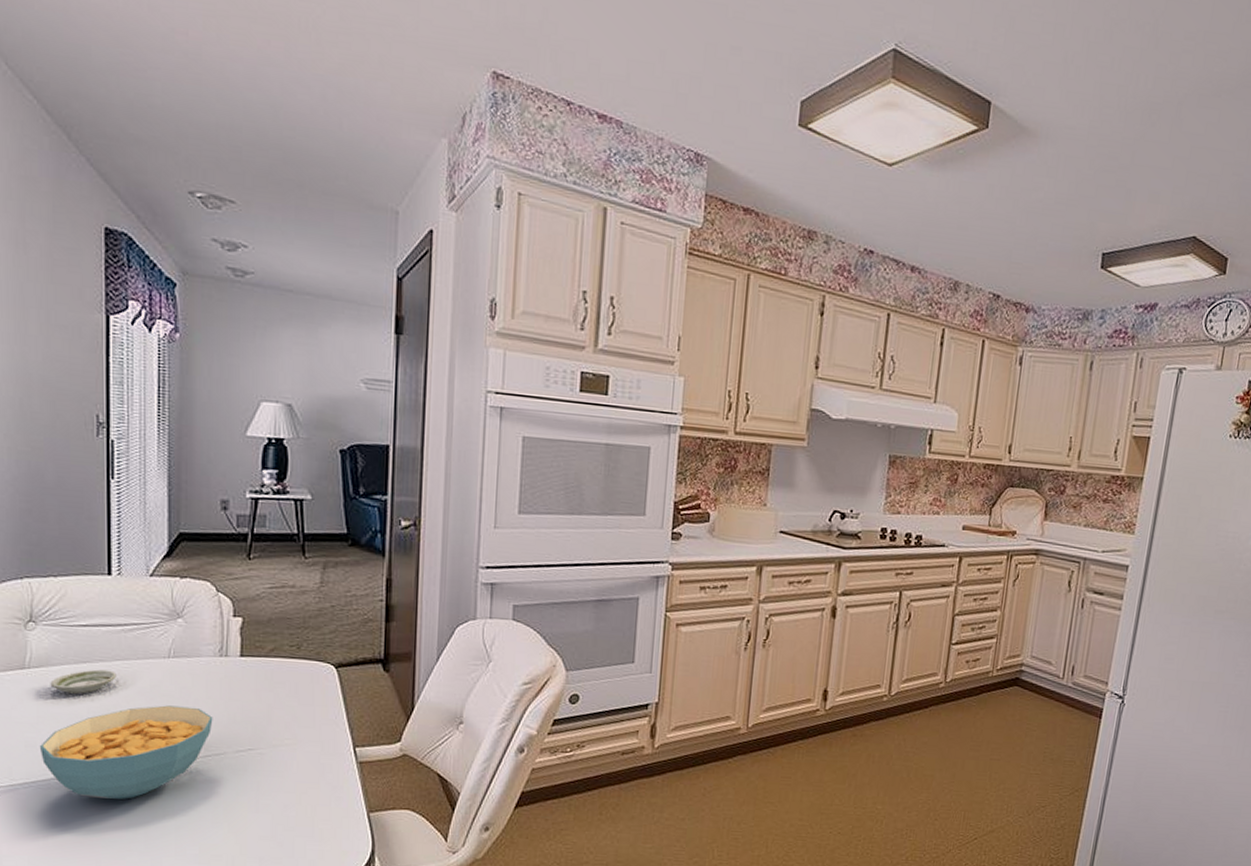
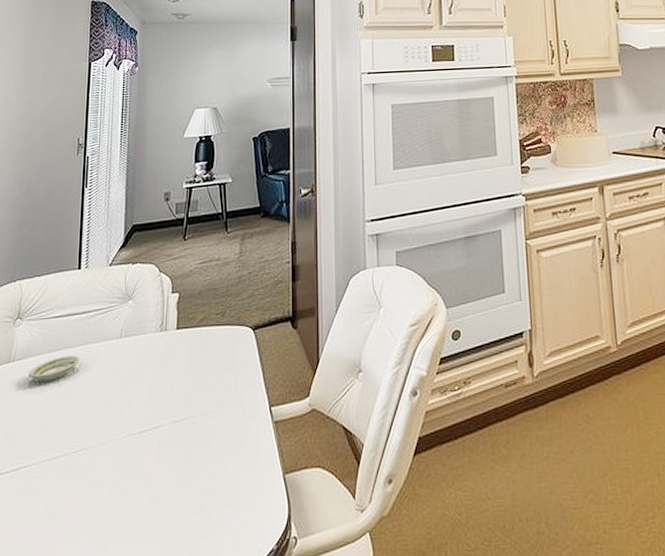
cereal bowl: present [39,705,213,799] -> none [15,382,154,483]

